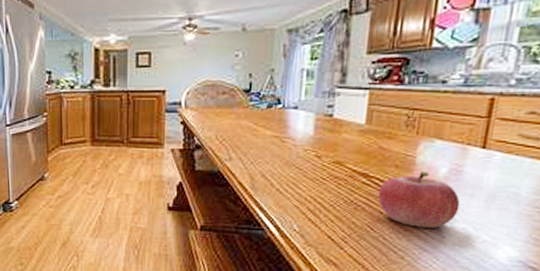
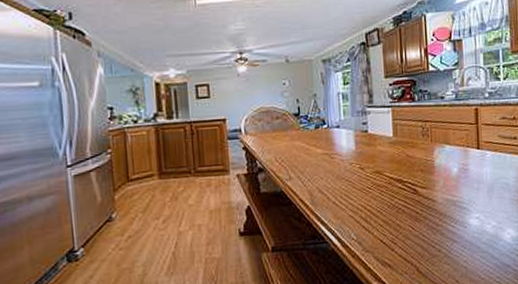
fruit: present [377,172,461,228] -> none [412,173,472,222]

